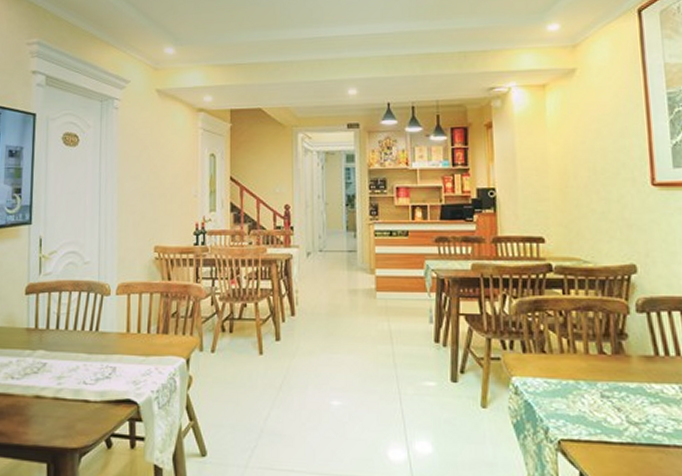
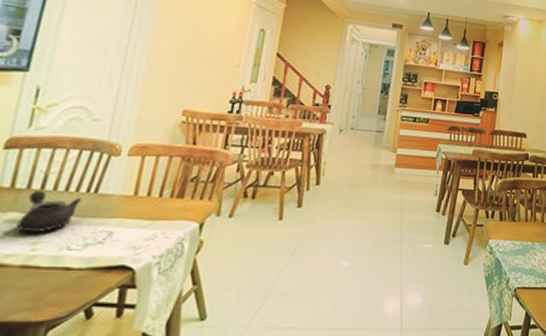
teapot: none [44,330,88,369] -> present [16,190,83,233]

